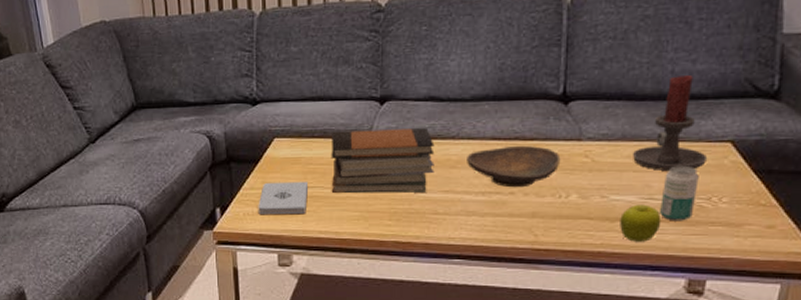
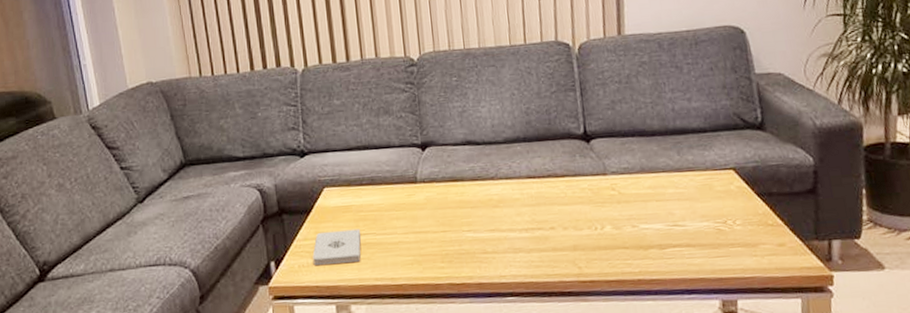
book stack: present [331,128,435,194] -> none [378,171,479,239]
decorative bowl: present [467,145,561,188] -> none [507,182,592,223]
fruit: present [620,204,662,242] -> none [652,231,689,268]
candle holder: present [633,75,708,172] -> none [653,112,717,199]
beverage can: present [660,165,699,221] -> none [683,193,714,245]

